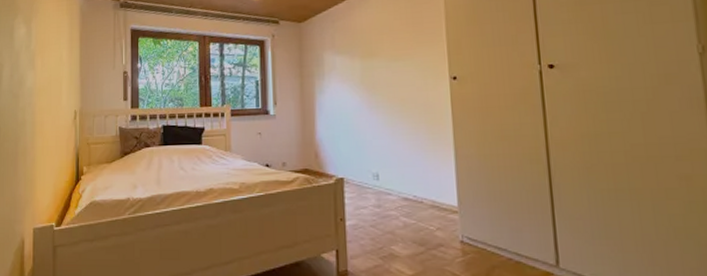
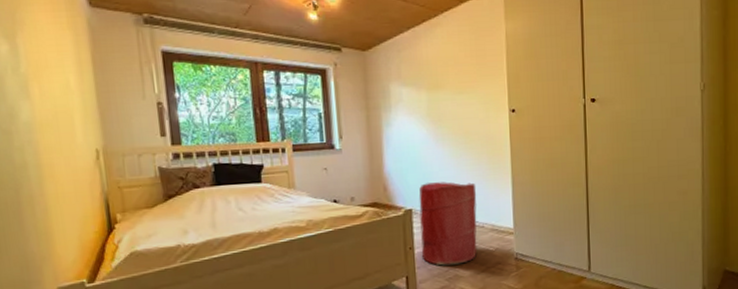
laundry hamper: none [351,151,415,242] -> present [419,182,477,266]

